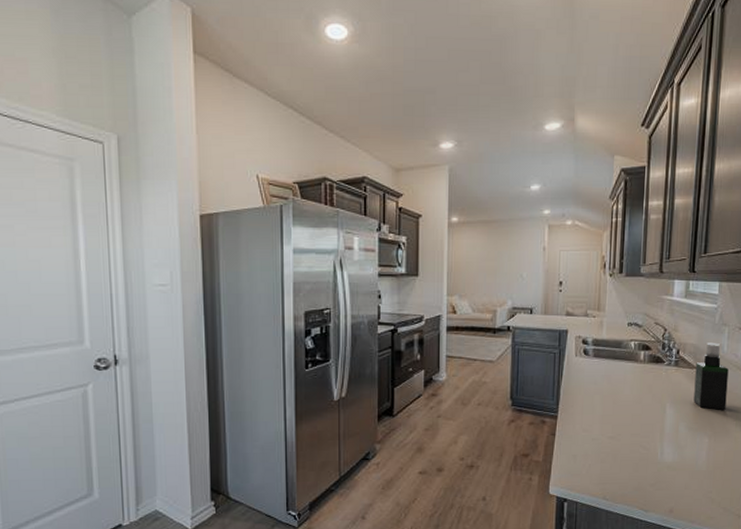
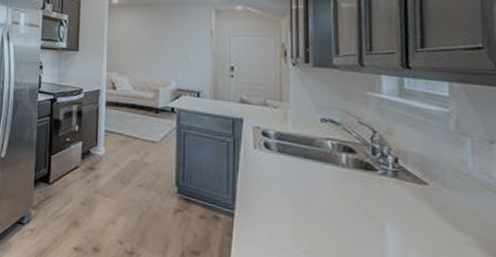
spray bottle: present [693,342,729,410] -> none [425,154,483,246]

